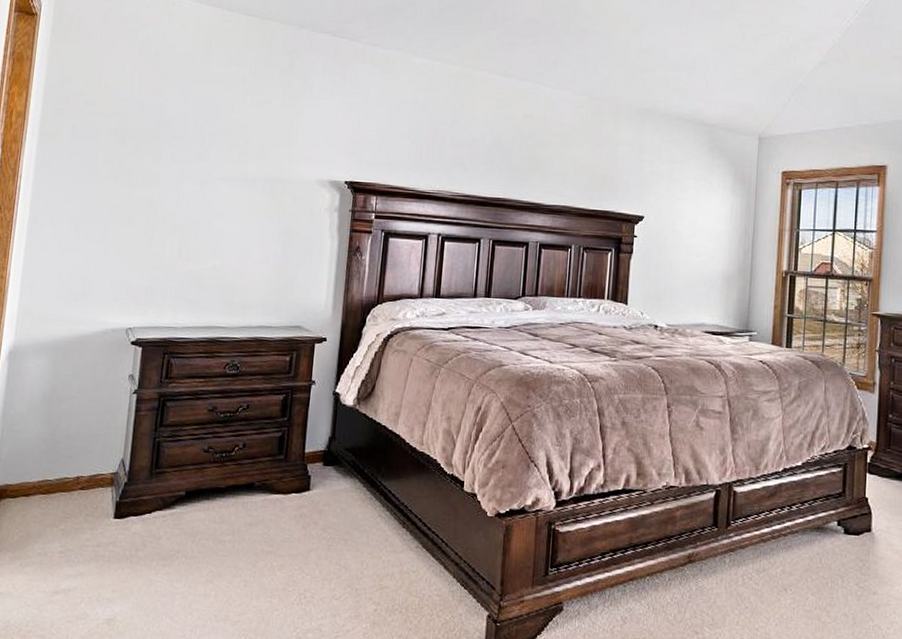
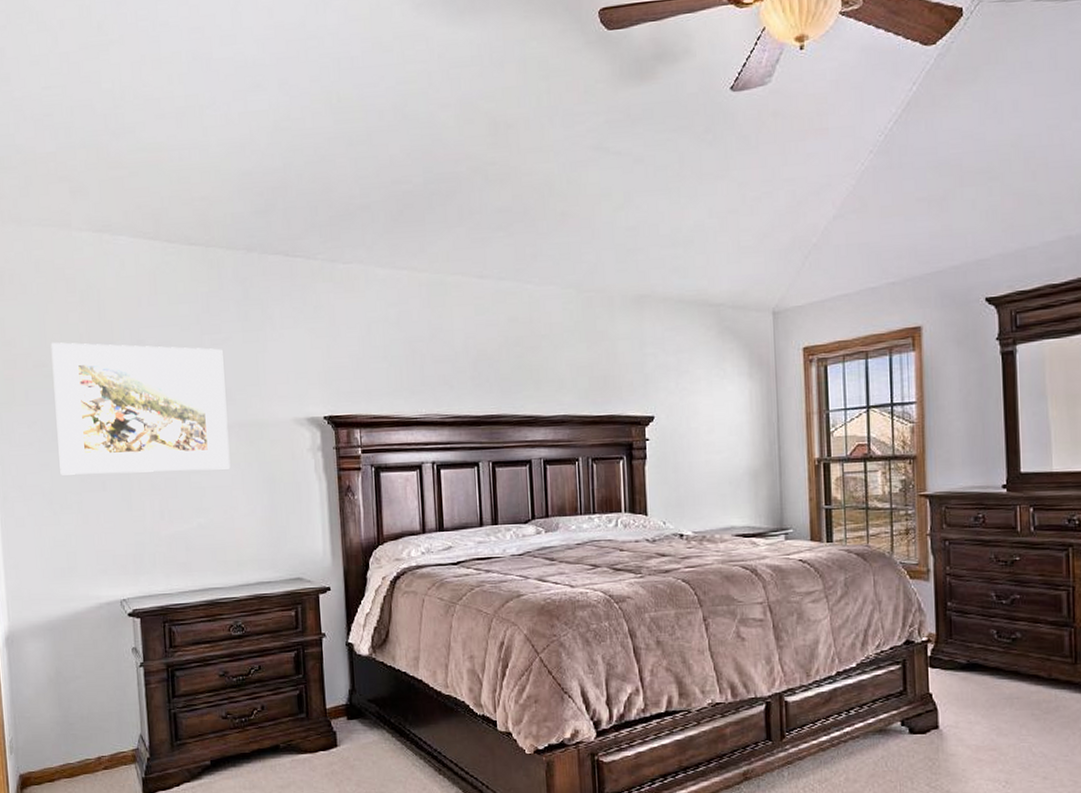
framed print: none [91,86,262,218] -> present [50,342,231,475]

